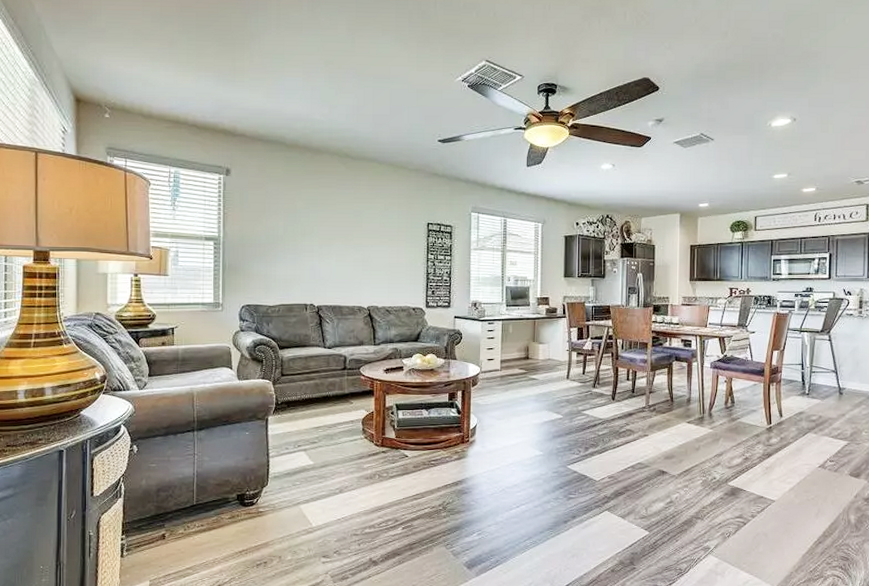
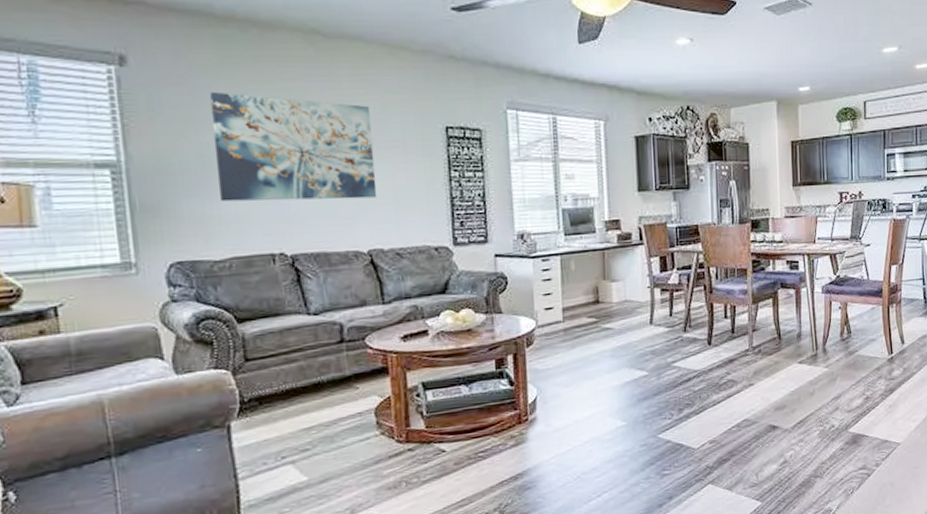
wall art: none [276,193,378,270] -> present [209,91,377,202]

